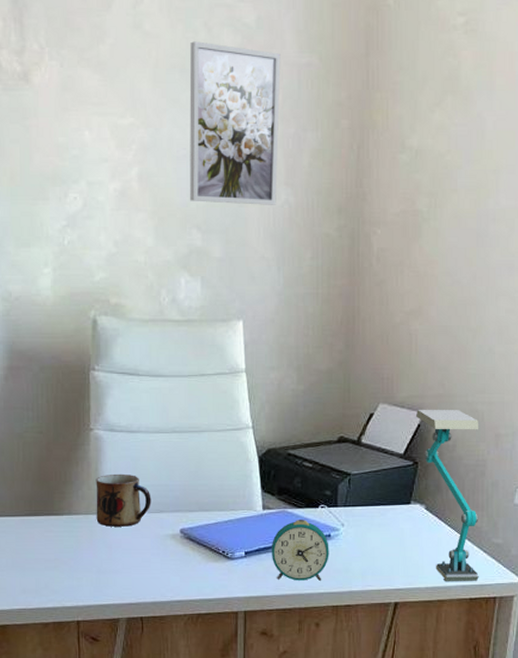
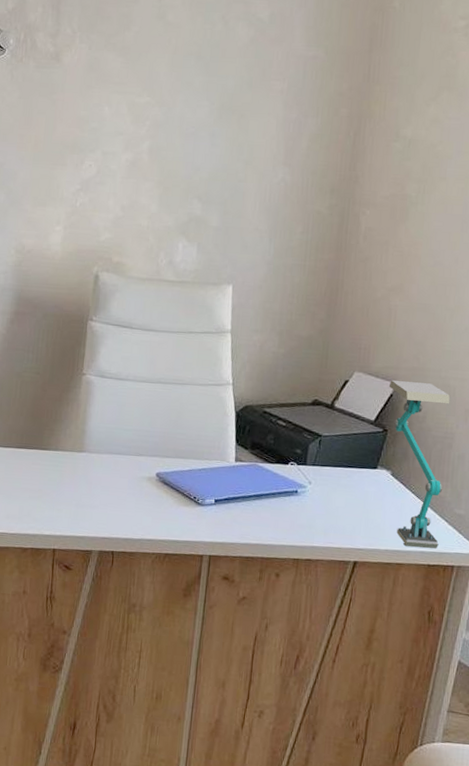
mug: present [96,473,151,527] -> none [80,416,133,466]
wall art: present [189,41,281,205] -> none [194,32,290,182]
alarm clock: present [271,519,329,581] -> none [239,473,296,534]

